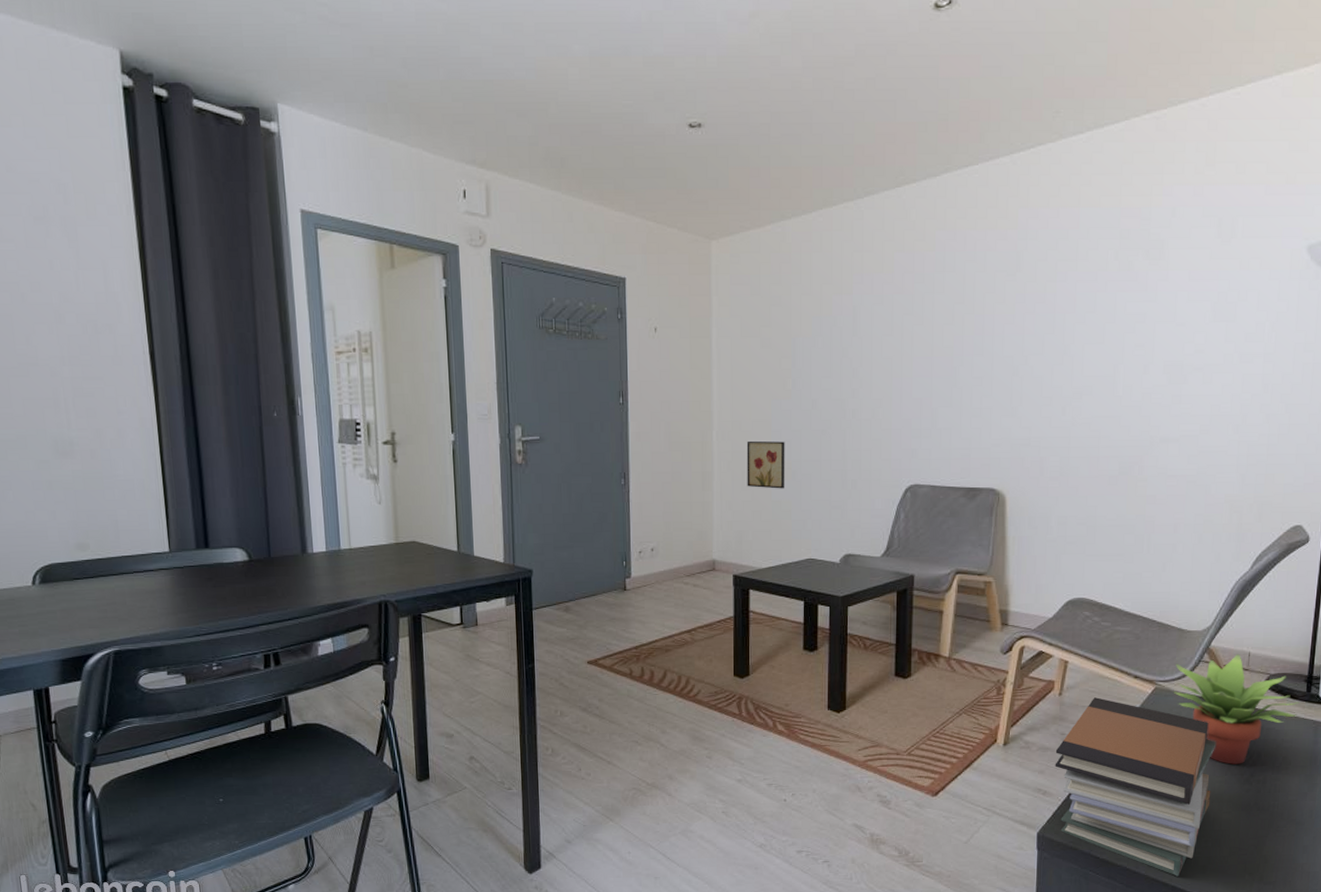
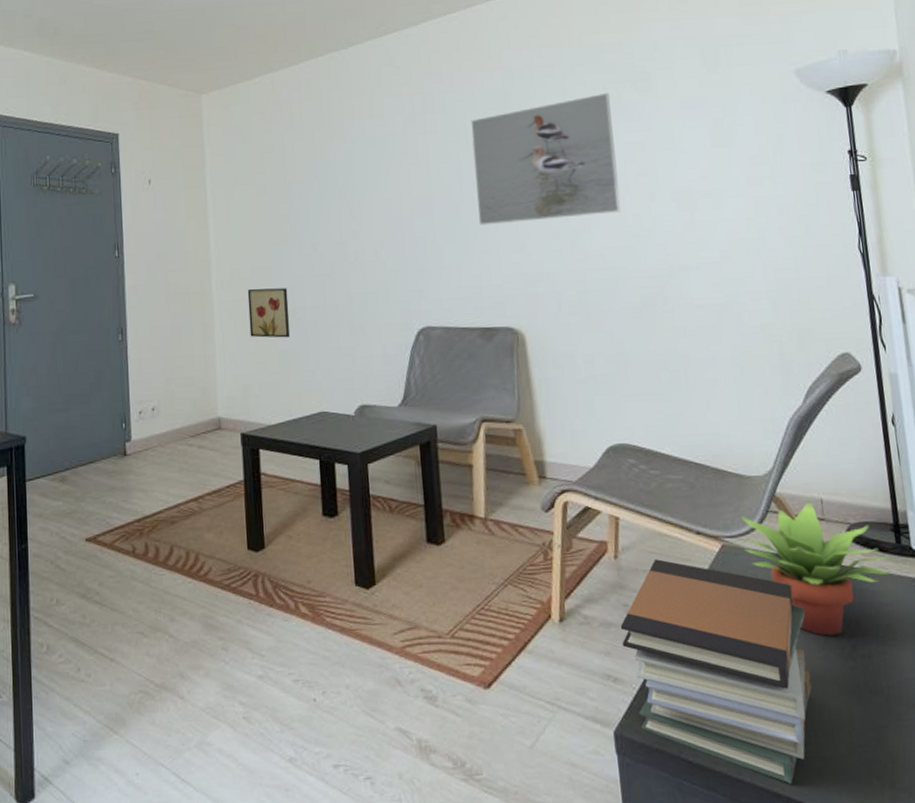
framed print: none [975,259,1121,389] -> present [470,92,620,226]

